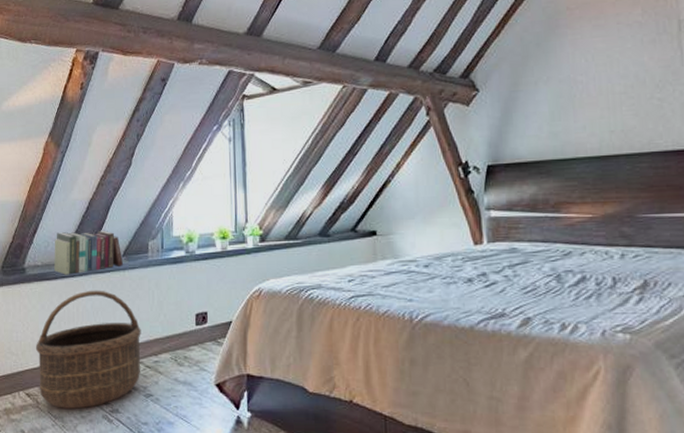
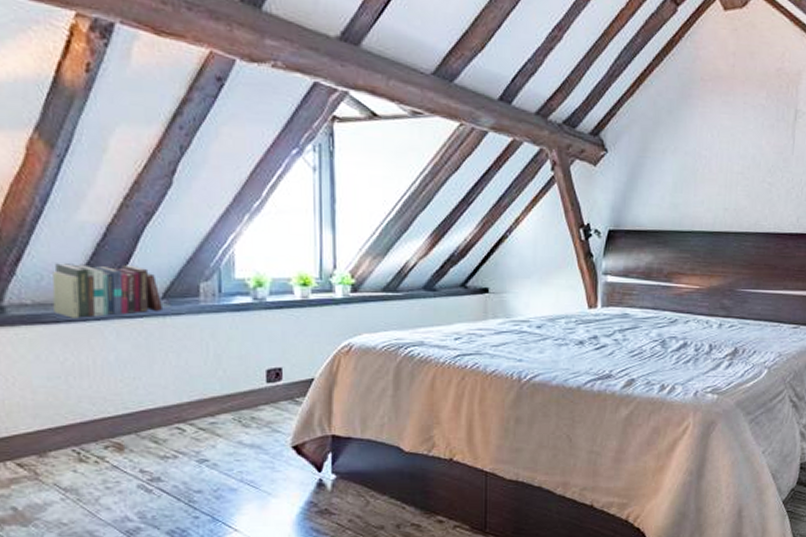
basket: present [36,290,141,409] -> none [29,338,191,479]

